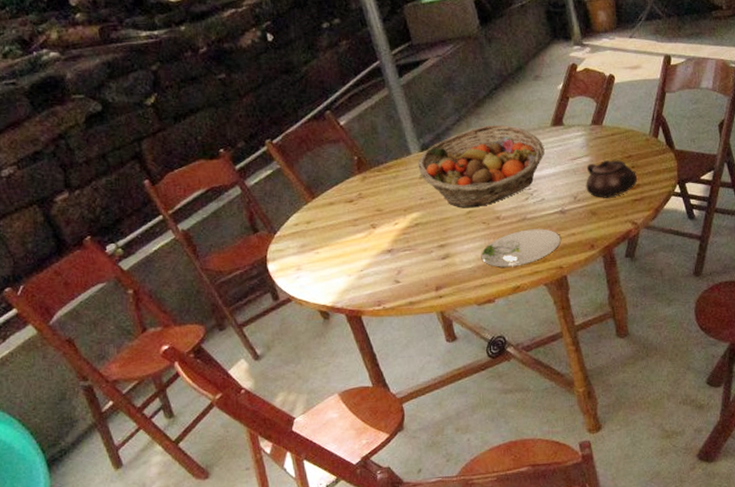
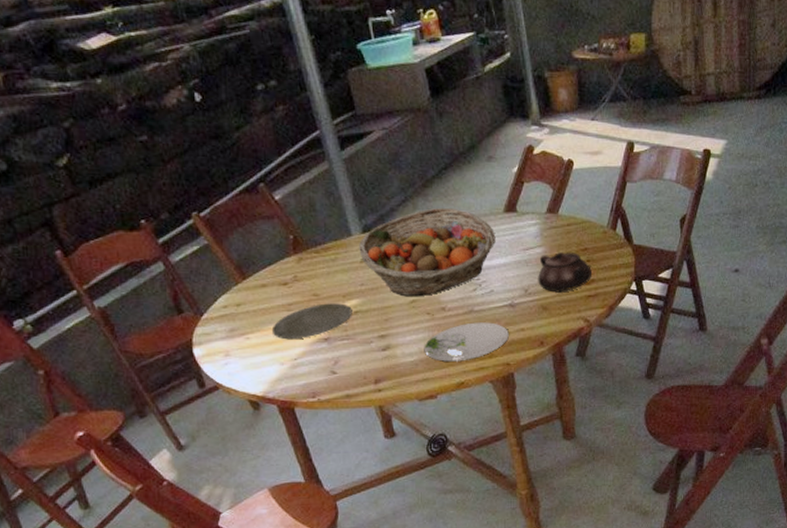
plate: none [339,217,413,253] -> present [271,303,352,340]

